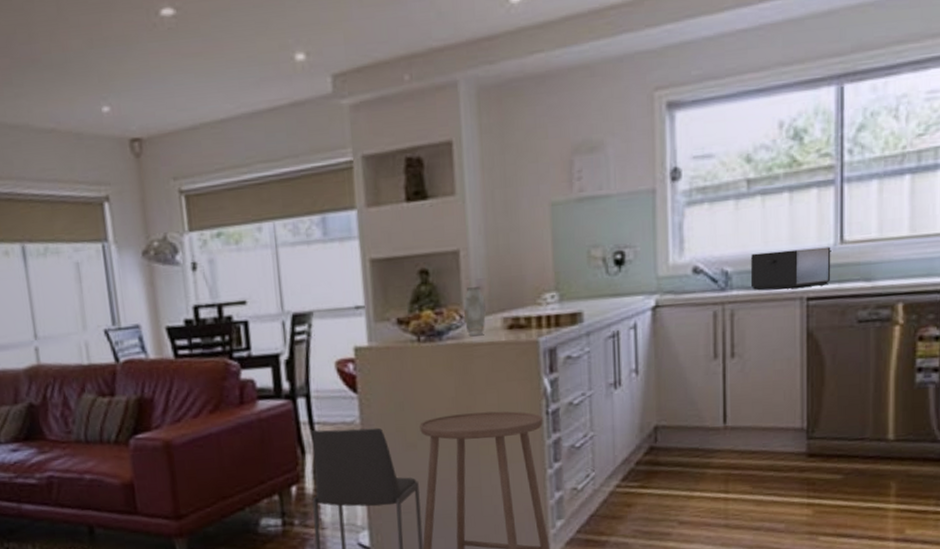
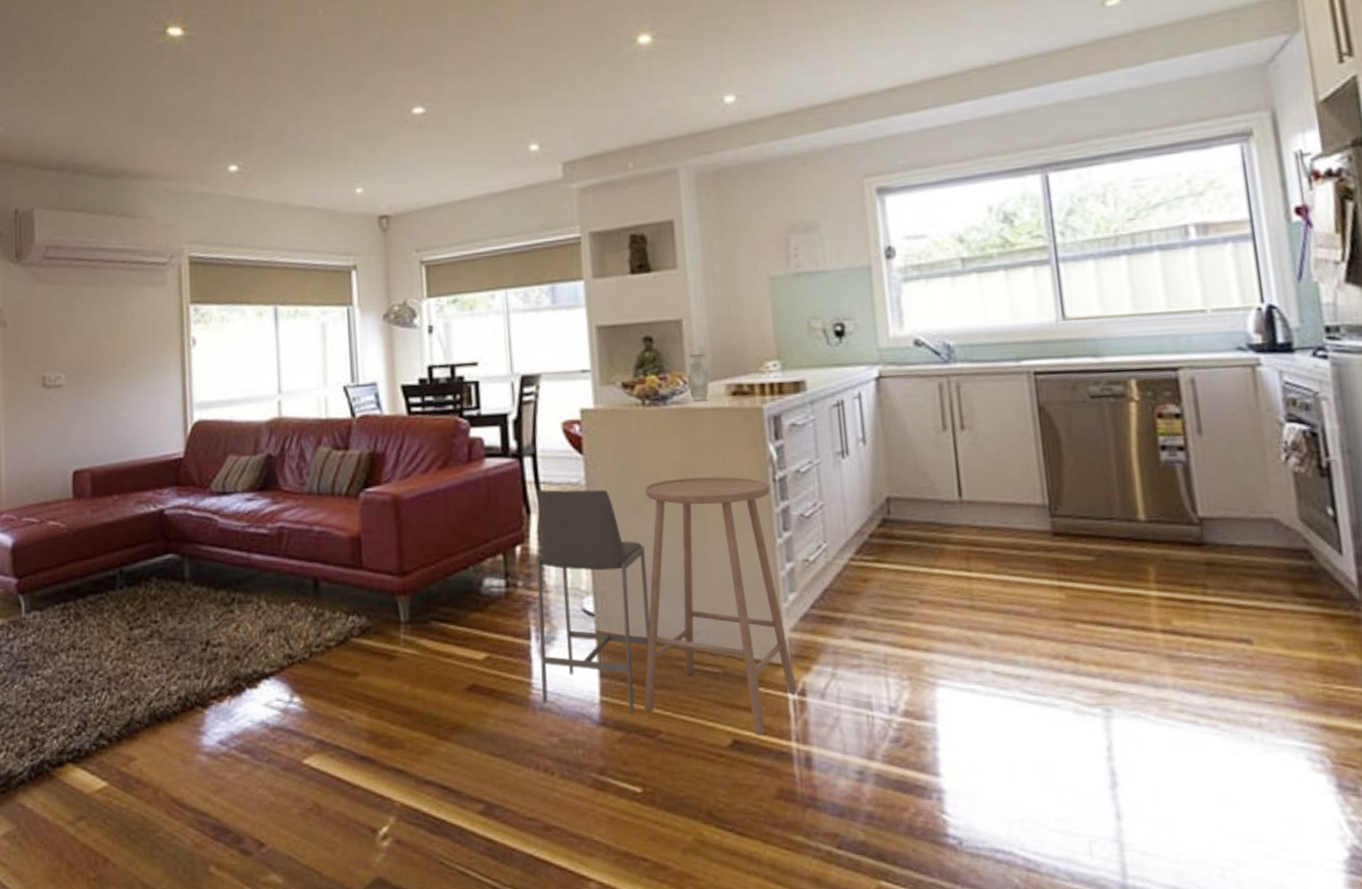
toaster: present [750,246,831,290] -> none [972,323,1056,363]

